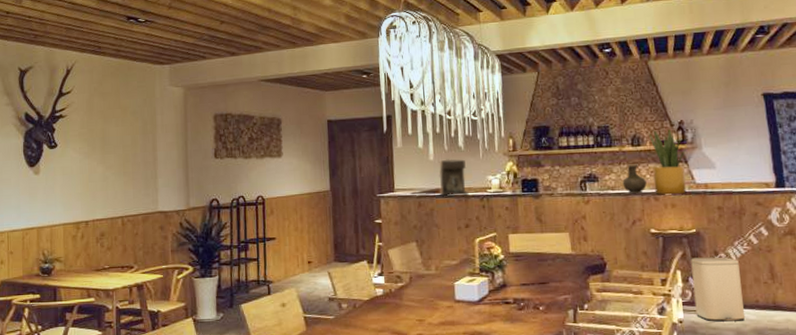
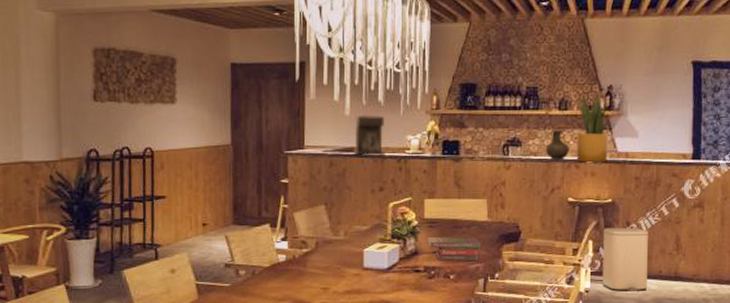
books: none [514,269,568,293] -> present [427,236,481,262]

